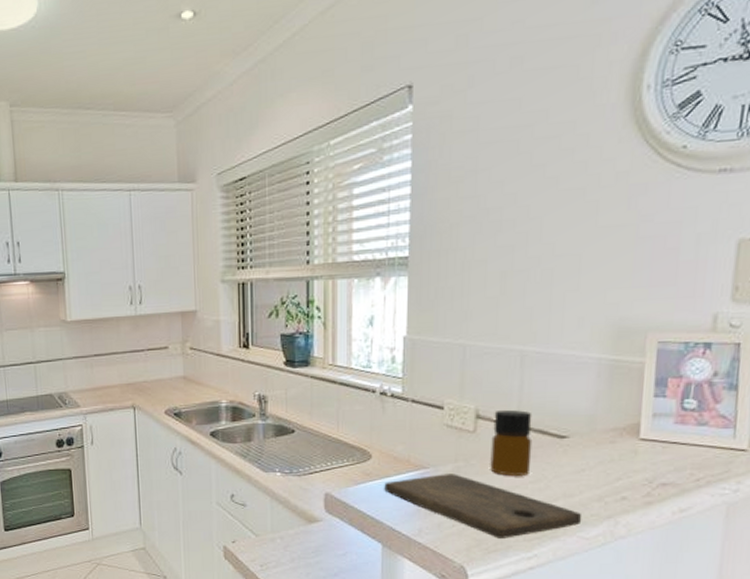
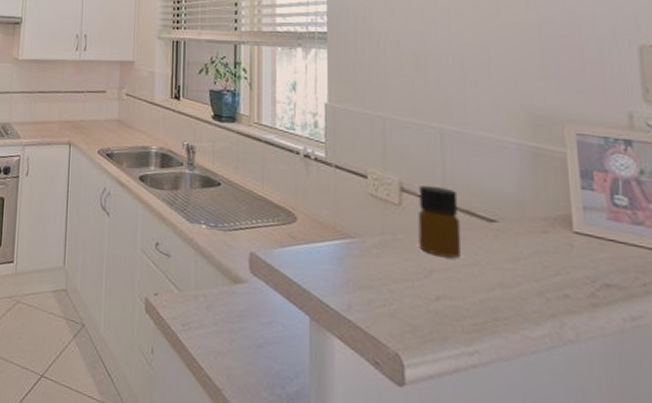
cutting board: present [384,474,582,538] -> none [310,246,524,327]

